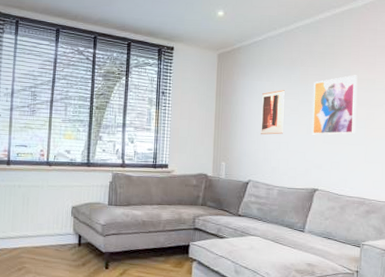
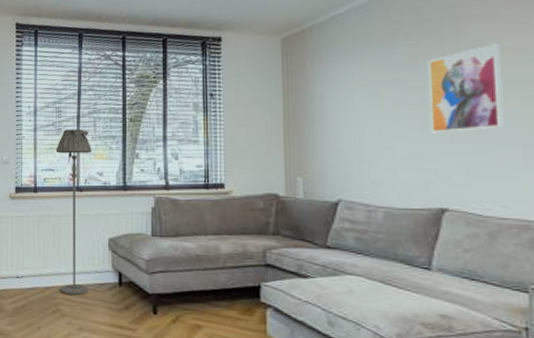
floor lamp: none [26,111,62,254] -> present [55,129,92,295]
wall art: present [261,90,285,135] -> none [349,76,385,138]

